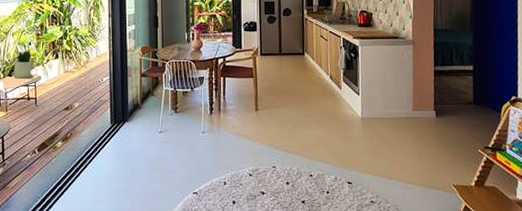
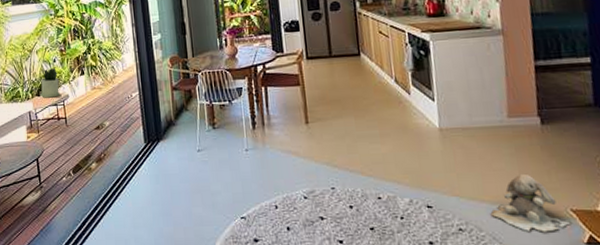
stuffed animal: none [395,156,454,204] -> present [490,173,573,232]

